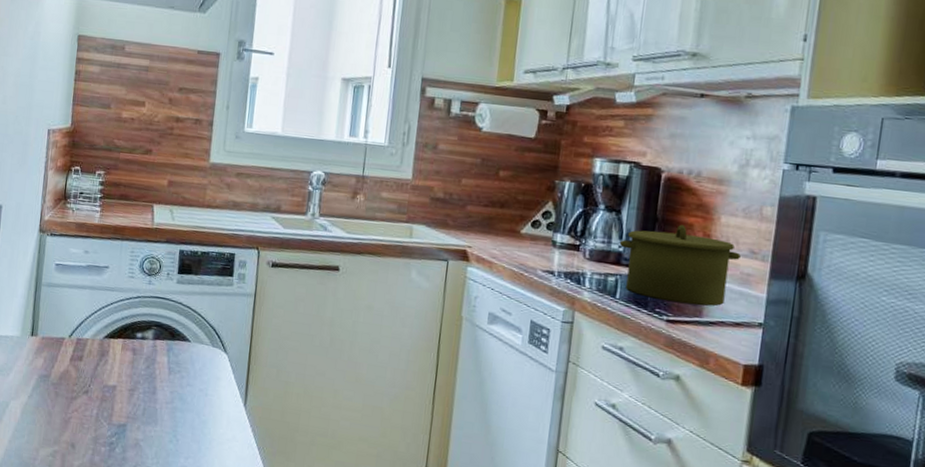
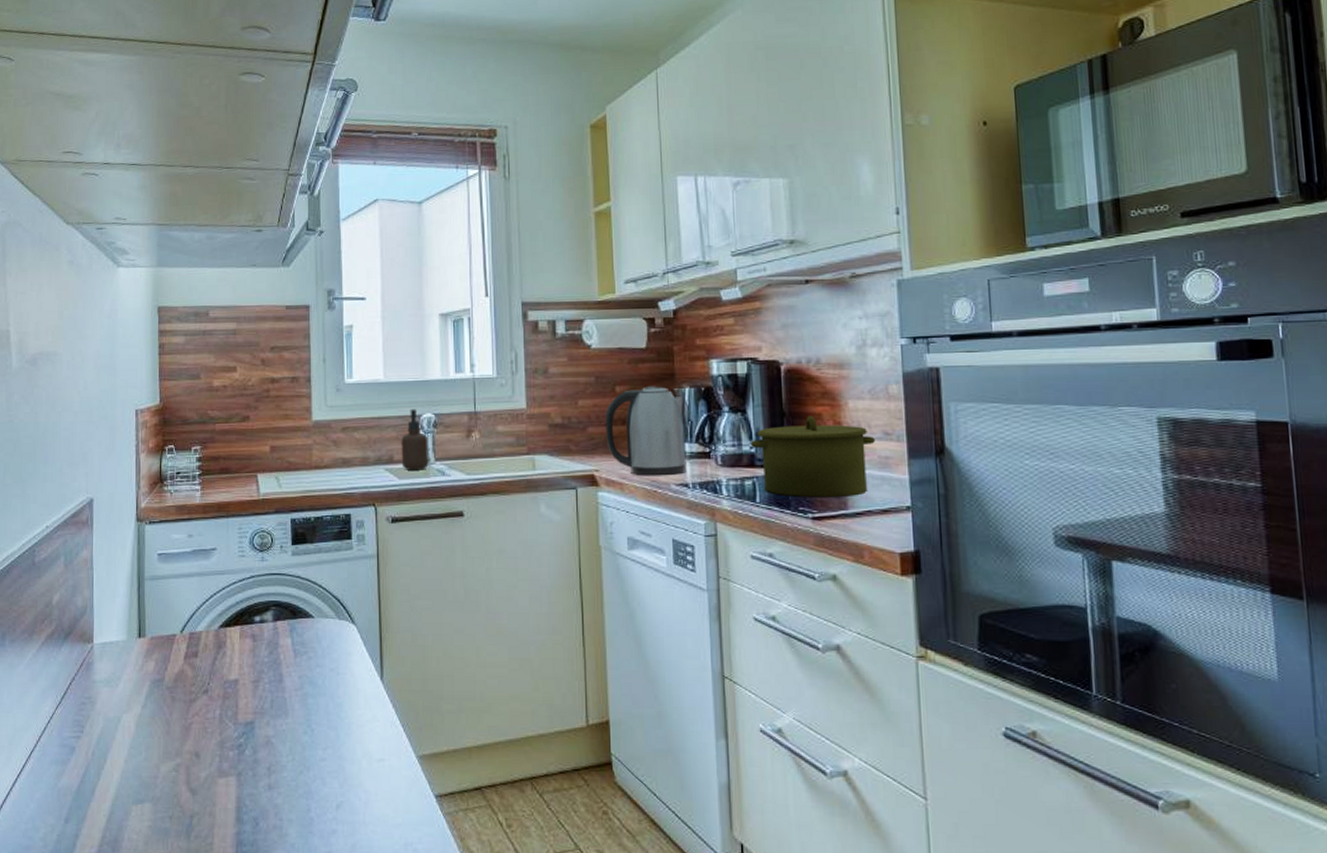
soap dispenser: none [288,164,316,223] -> present [401,408,429,470]
kettle: none [482,174,564,262] -> present [605,385,687,476]

